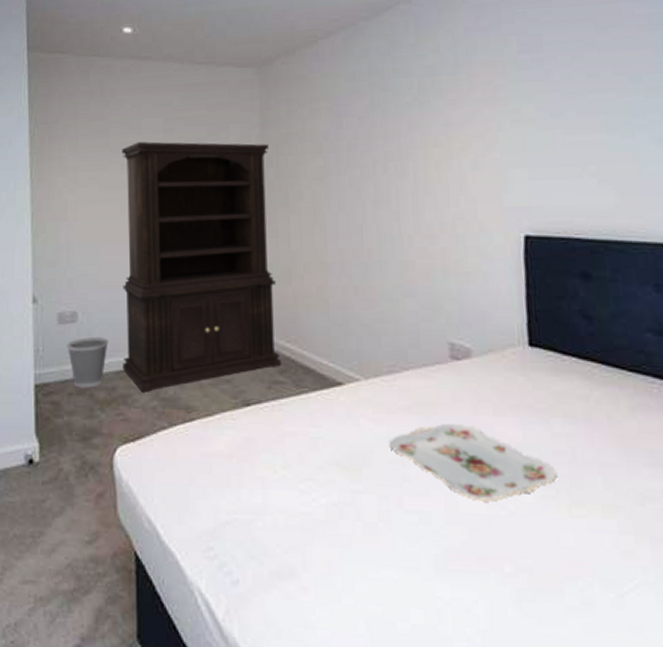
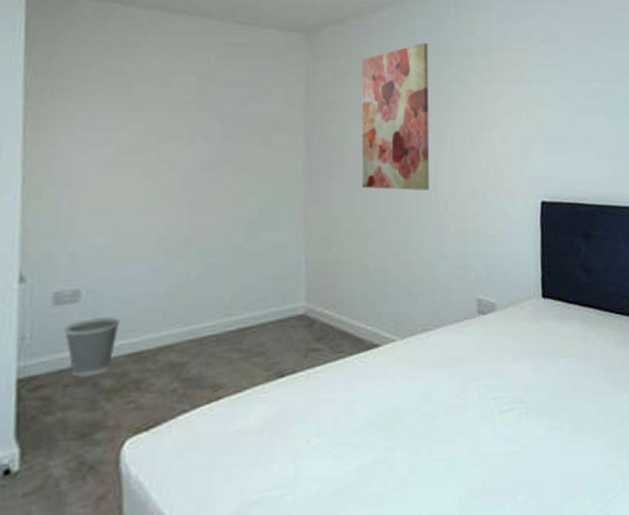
hutch: present [122,141,281,392] -> none [136,101,318,375]
wall art: none [314,64,391,224] -> present [361,42,430,191]
serving tray: present [389,424,558,502] -> none [421,372,562,441]

